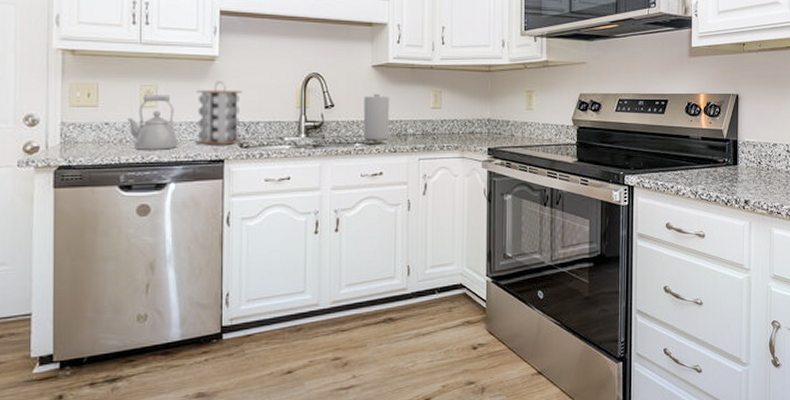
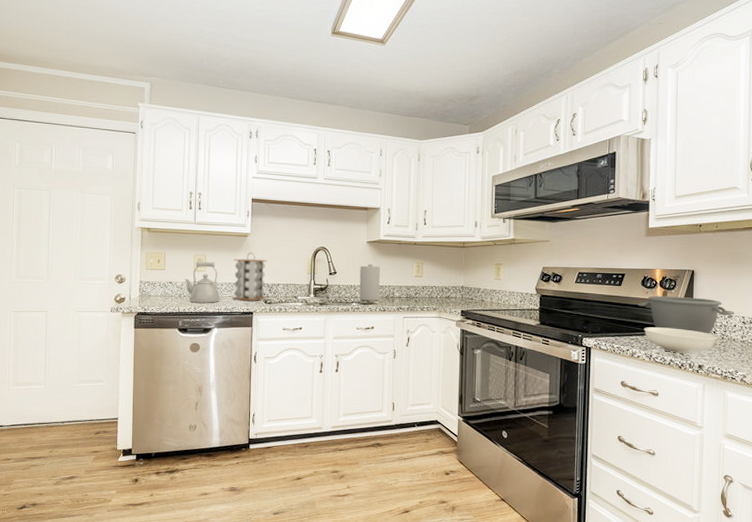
cooking pot: none [682,117,779,165] -> present [638,289,735,334]
bowl: none [688,160,764,189] -> present [643,327,718,355]

